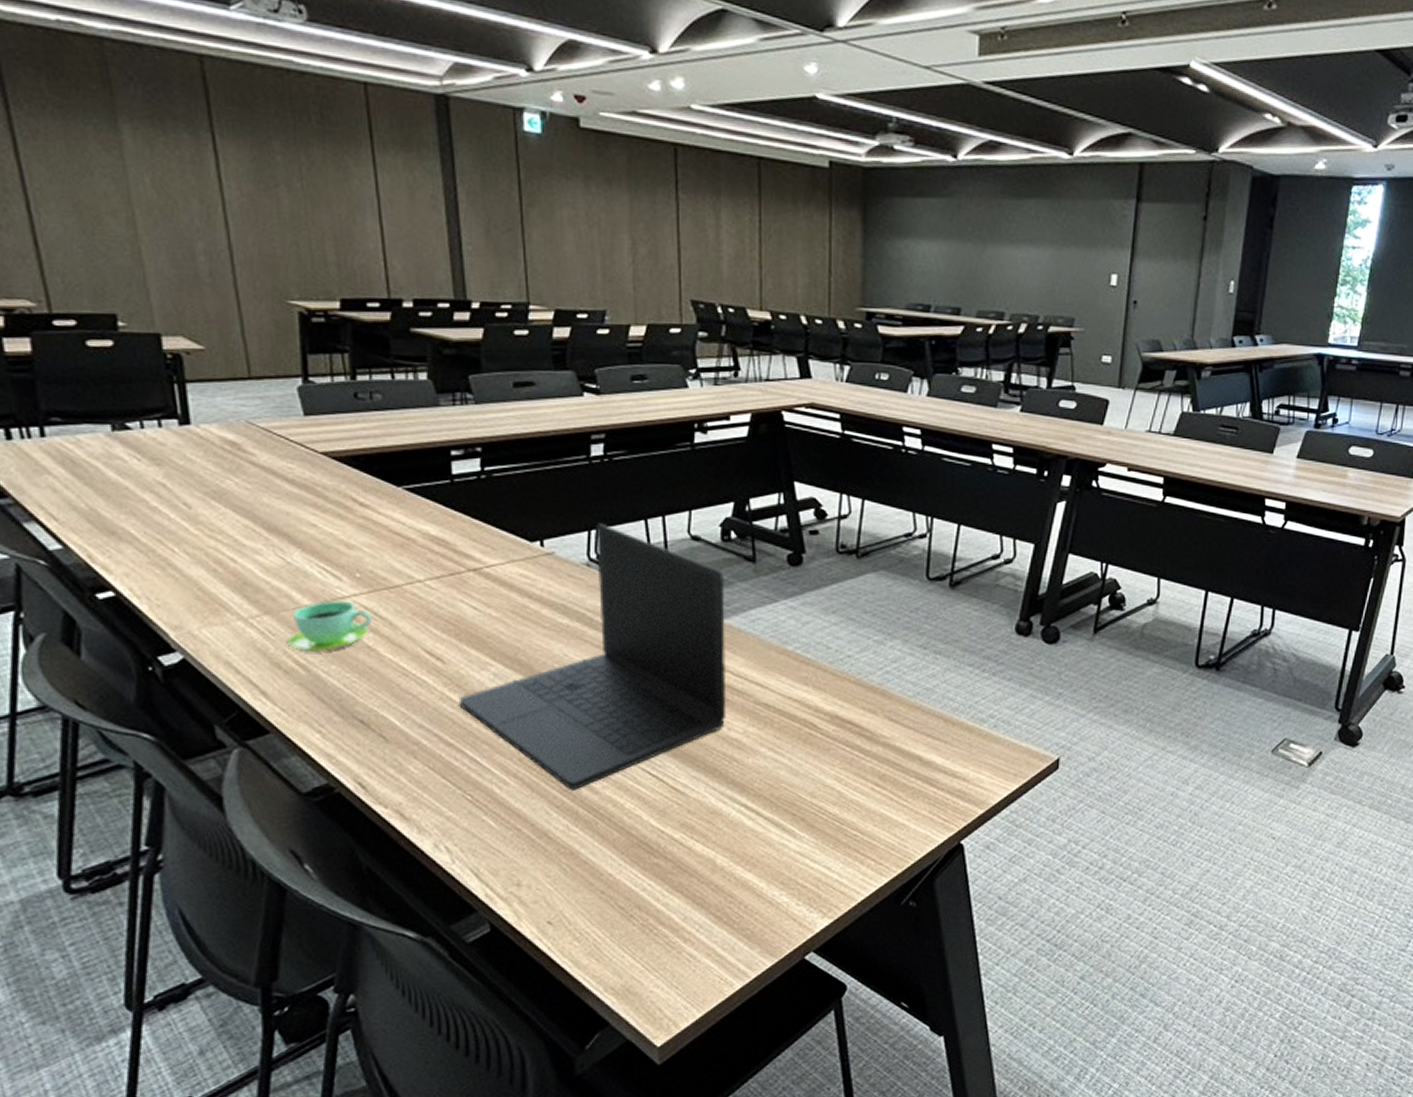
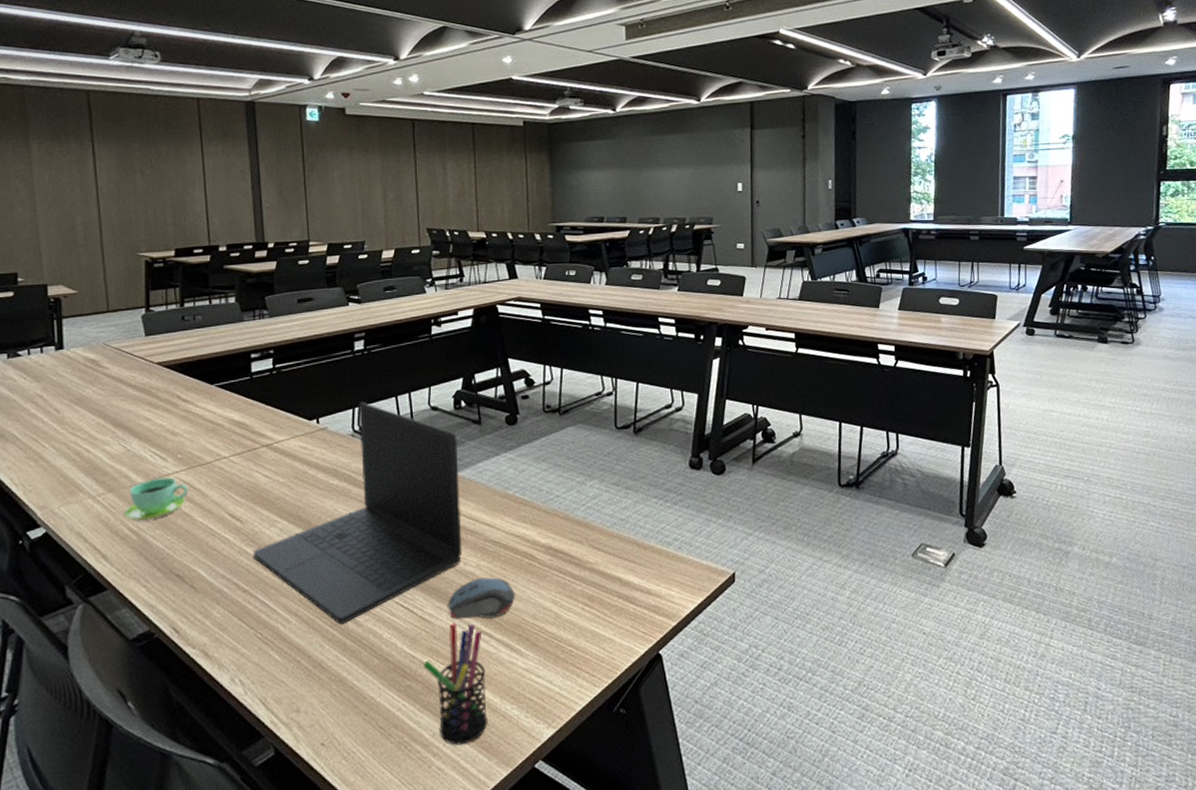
pen holder: none [675,796,751,931] -> present [424,623,488,745]
computer mouse: none [706,746,790,793] -> present [448,577,515,619]

